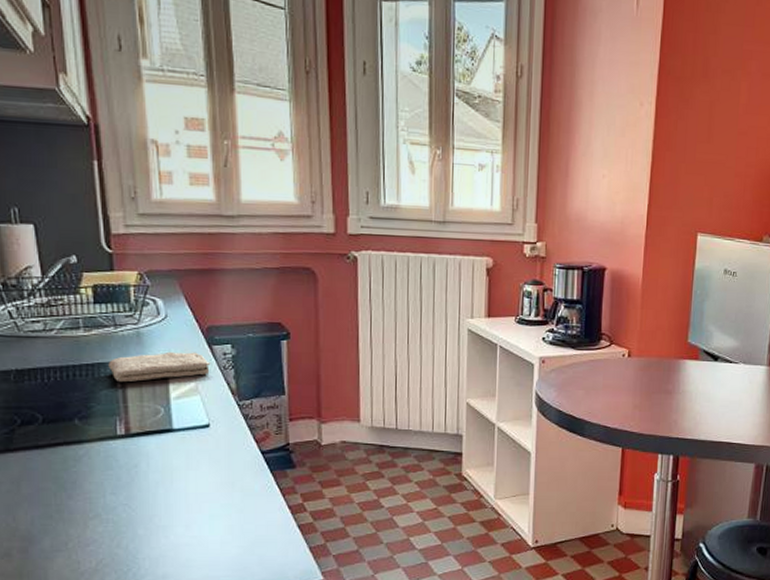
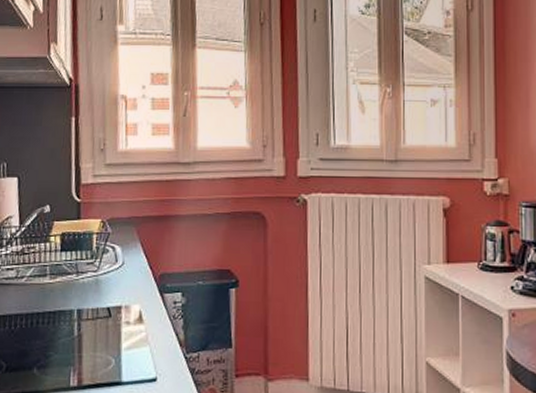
washcloth: present [108,351,211,383] -> none [68,299,162,331]

